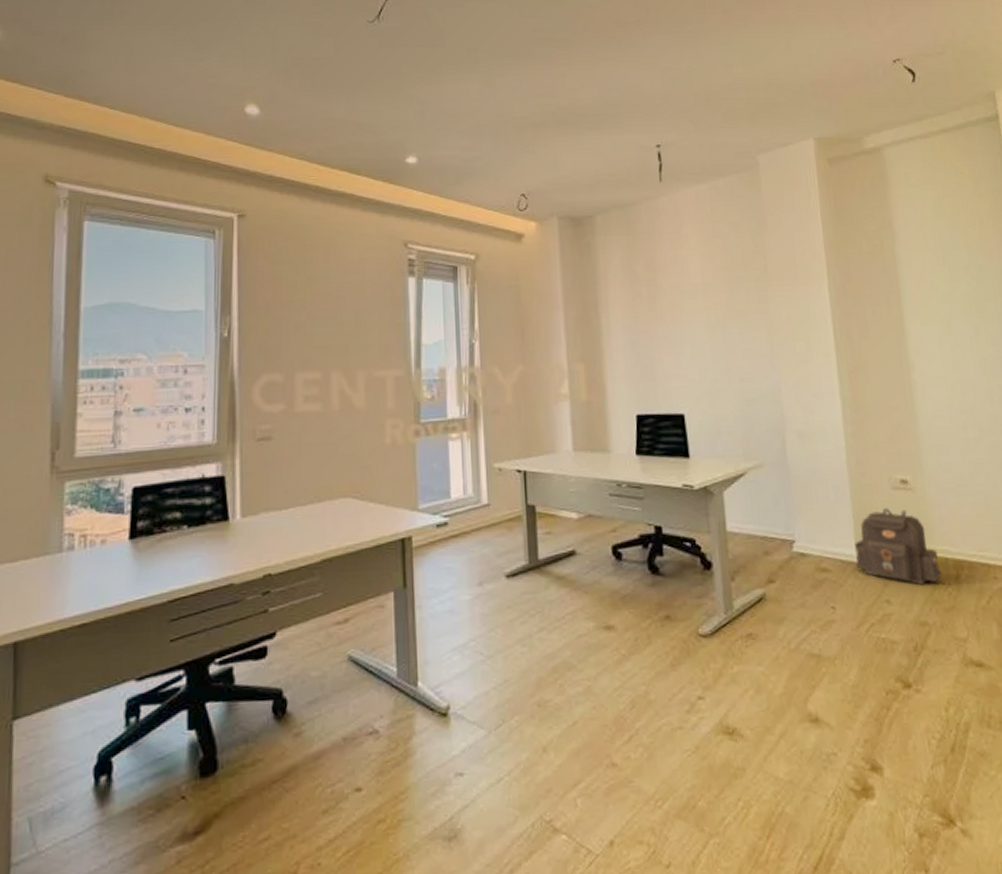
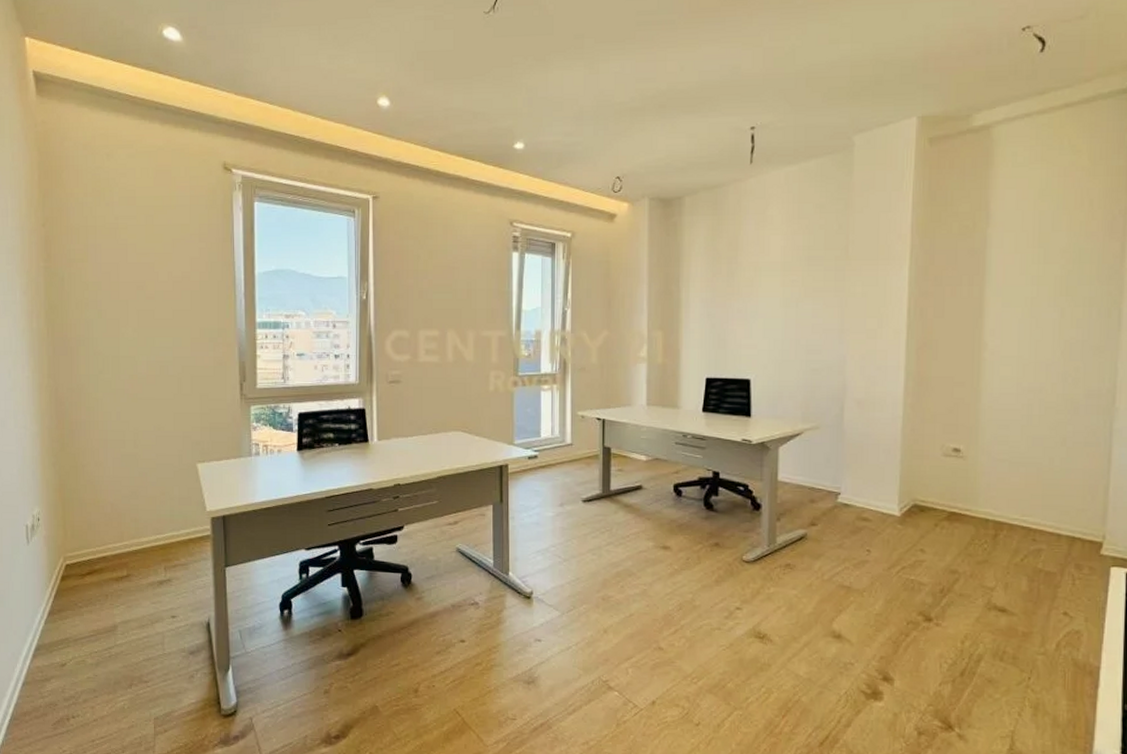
backpack: present [855,508,942,584] -> none [896,472,980,539]

